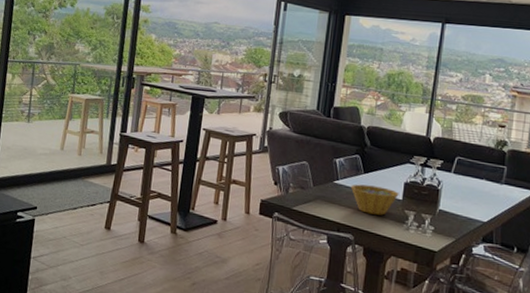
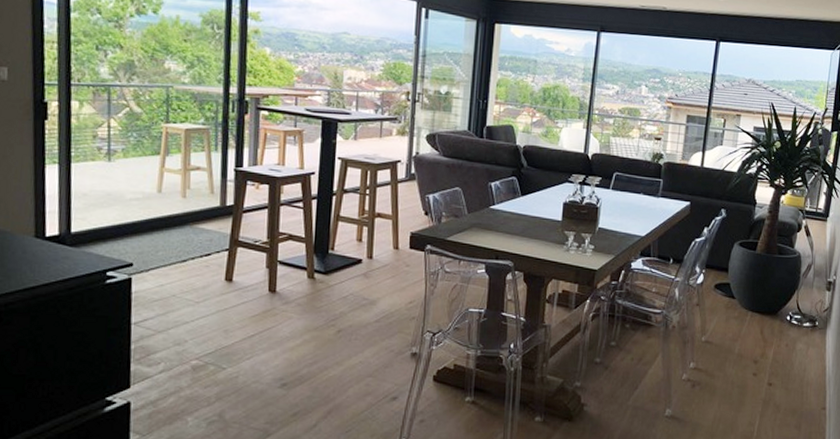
bowl: present [350,184,399,215] -> none [508,208,558,238]

